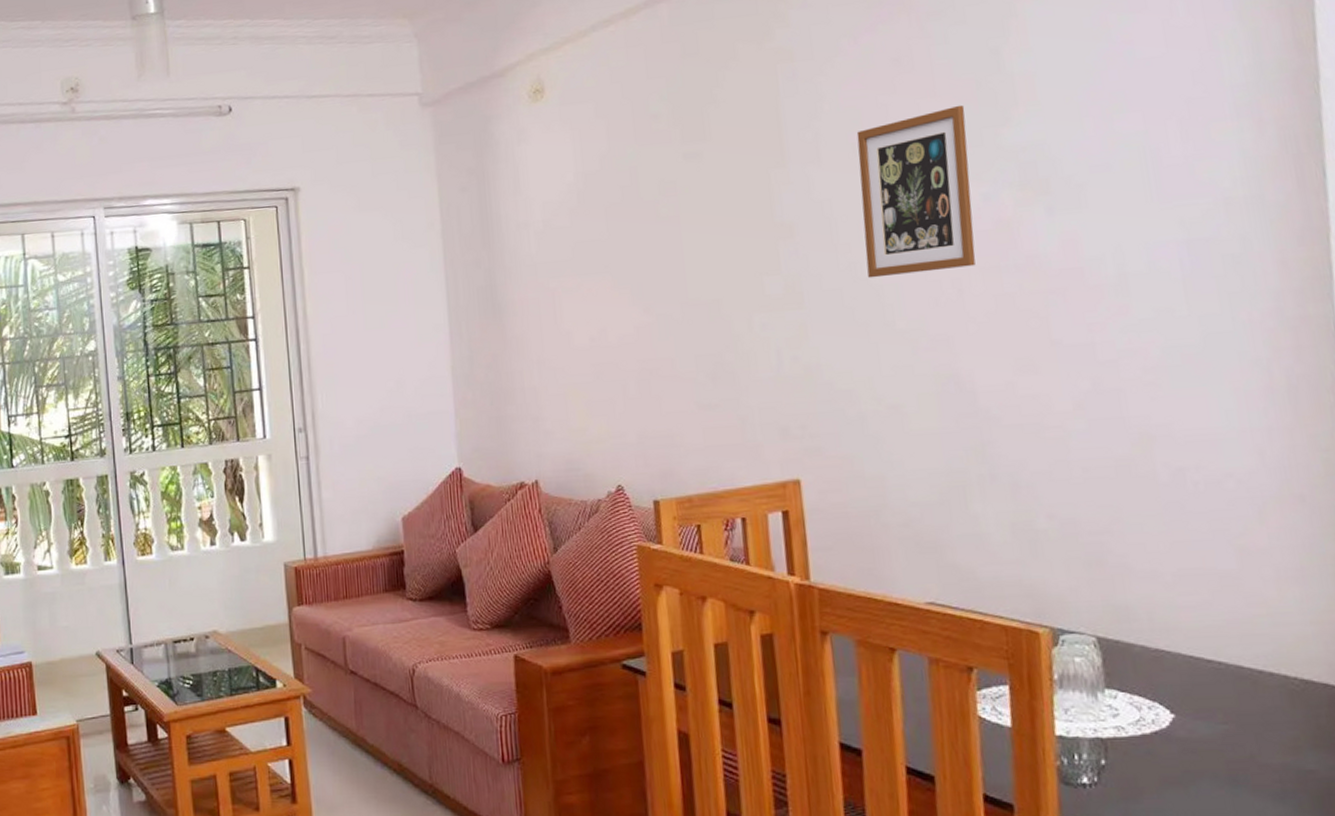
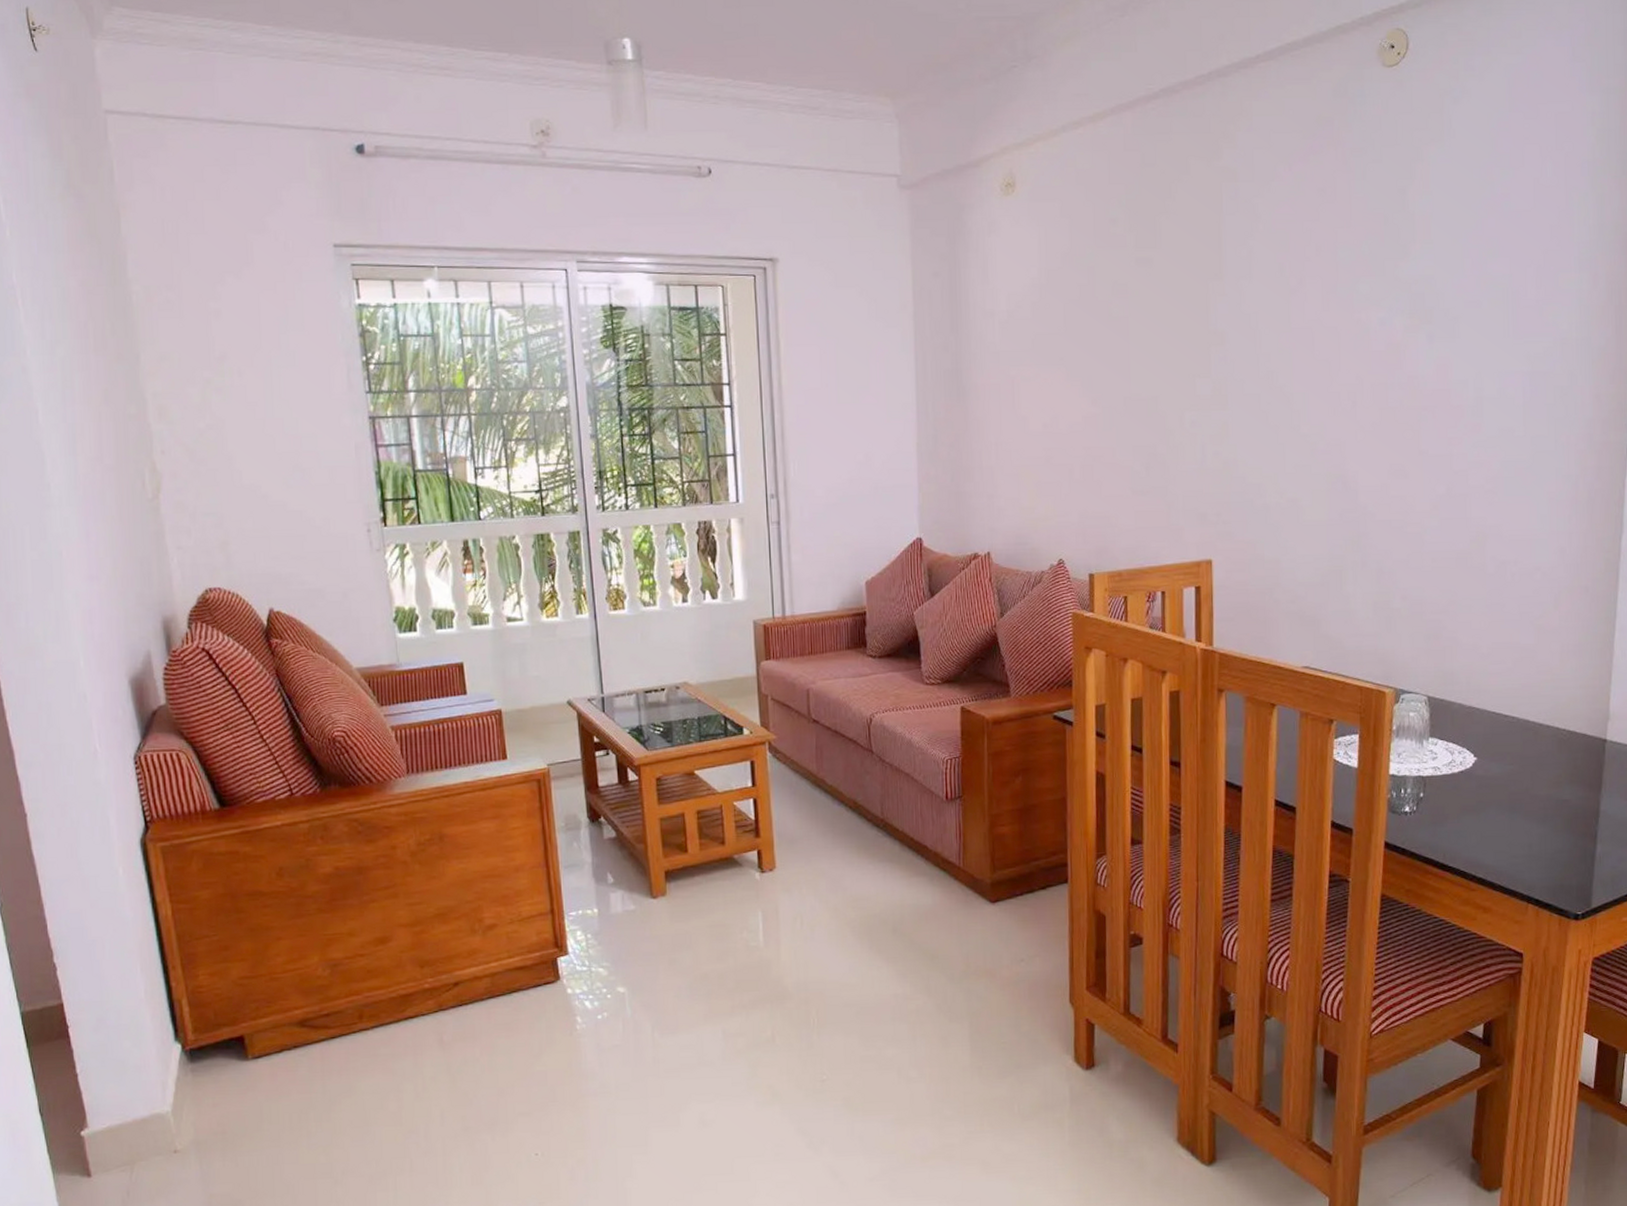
picture frame: present [856,105,976,278] -> none [1281,237,1373,386]

